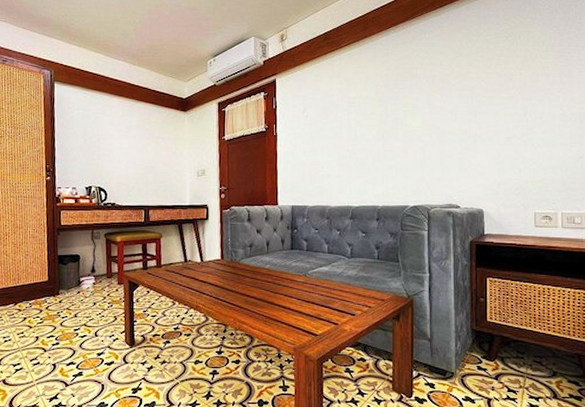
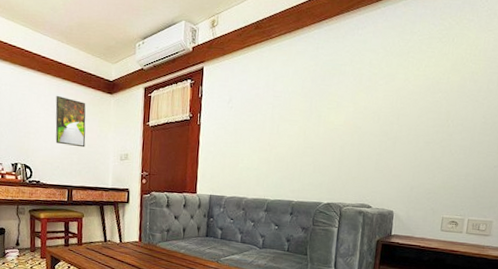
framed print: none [129,116,161,166] -> present [55,95,86,148]

